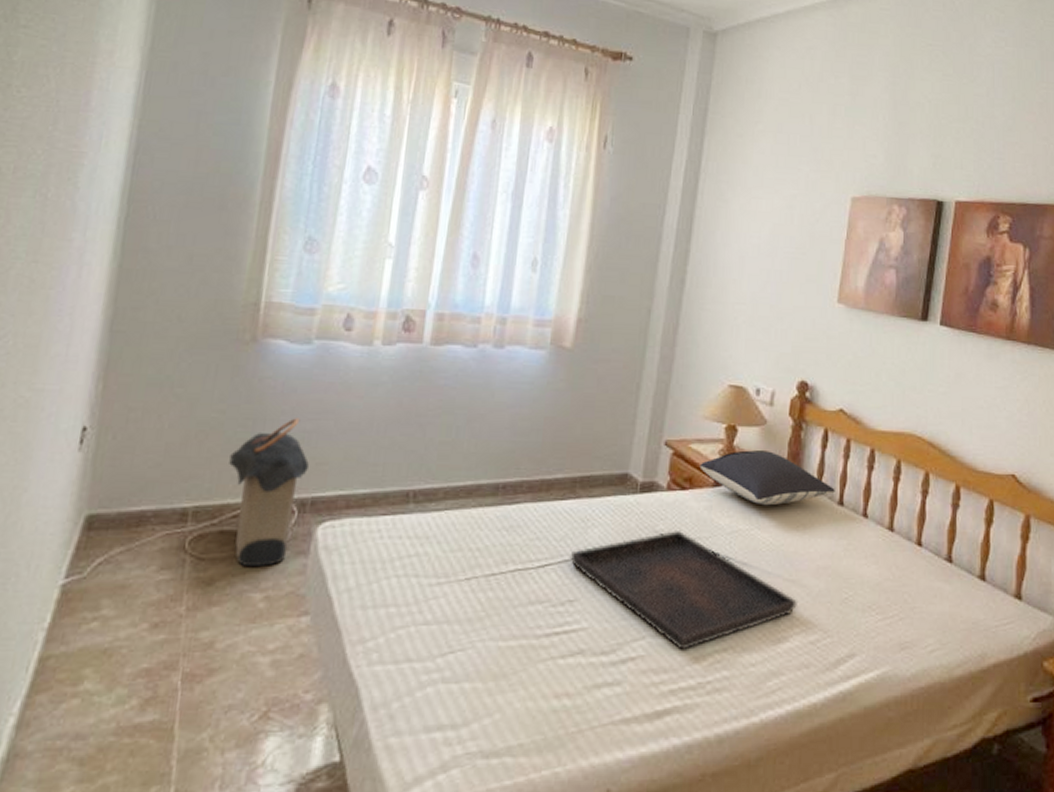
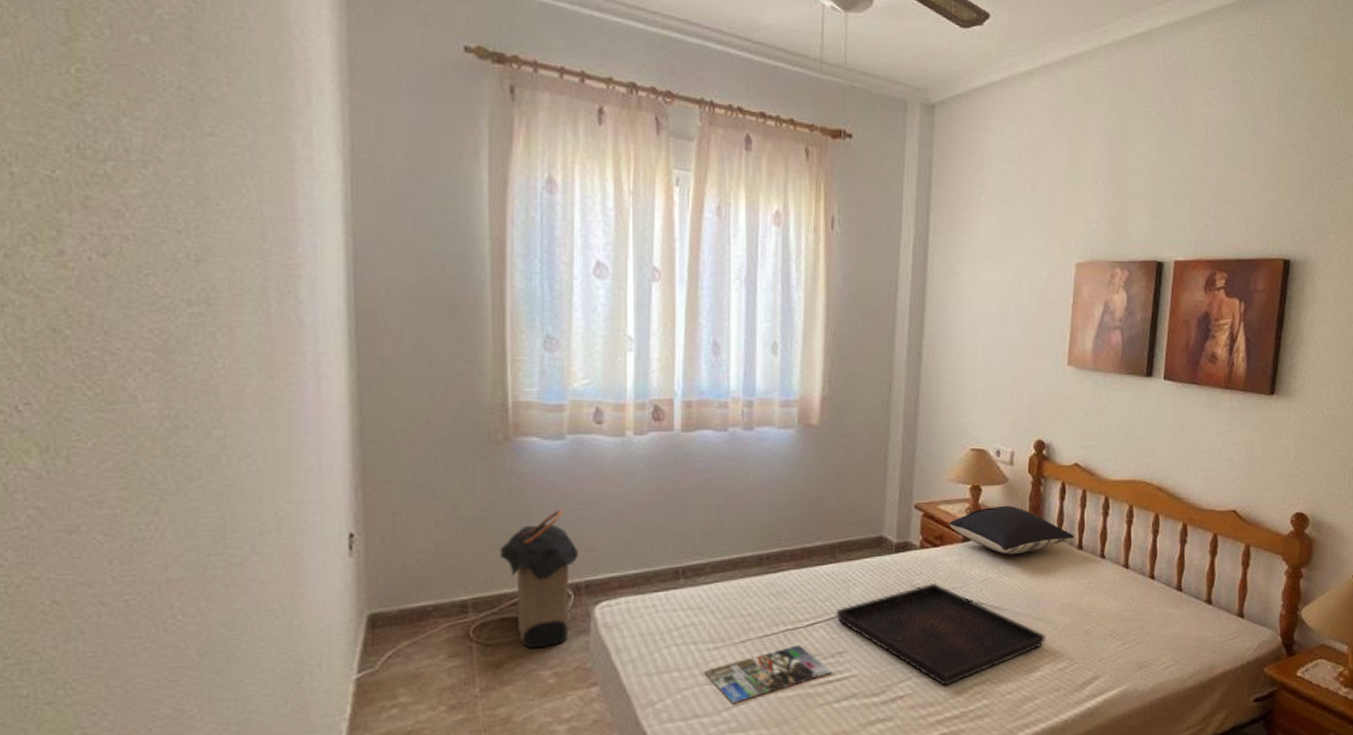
magazine: none [423,588,560,649] -> present [704,644,832,703]

